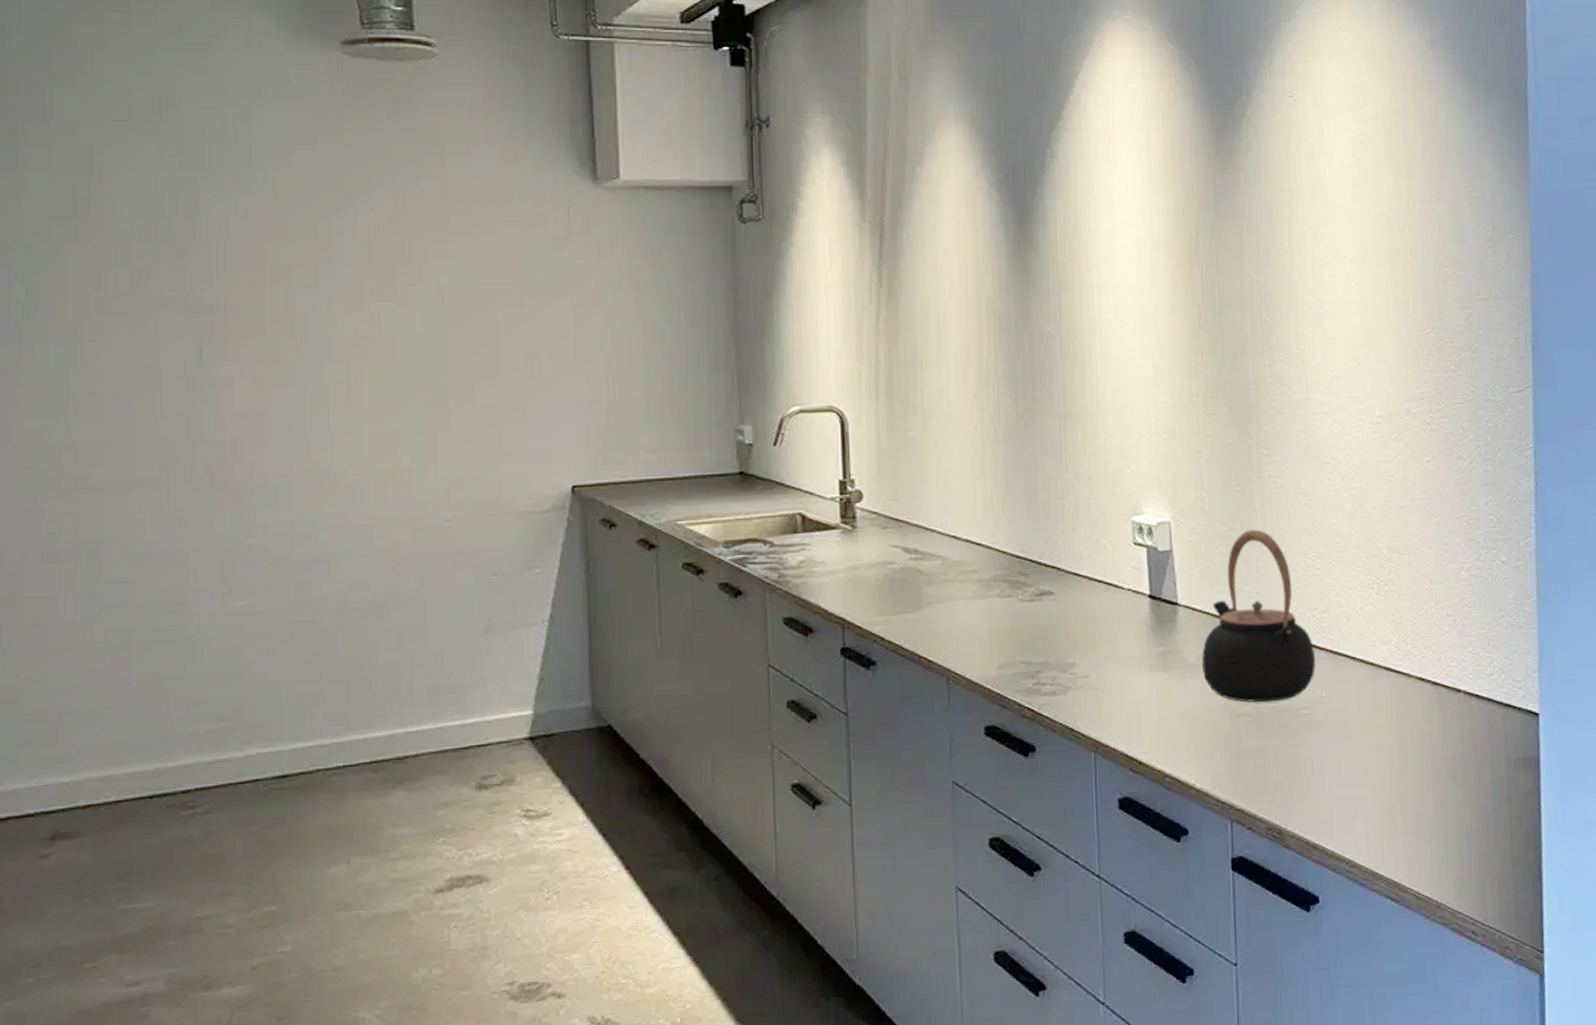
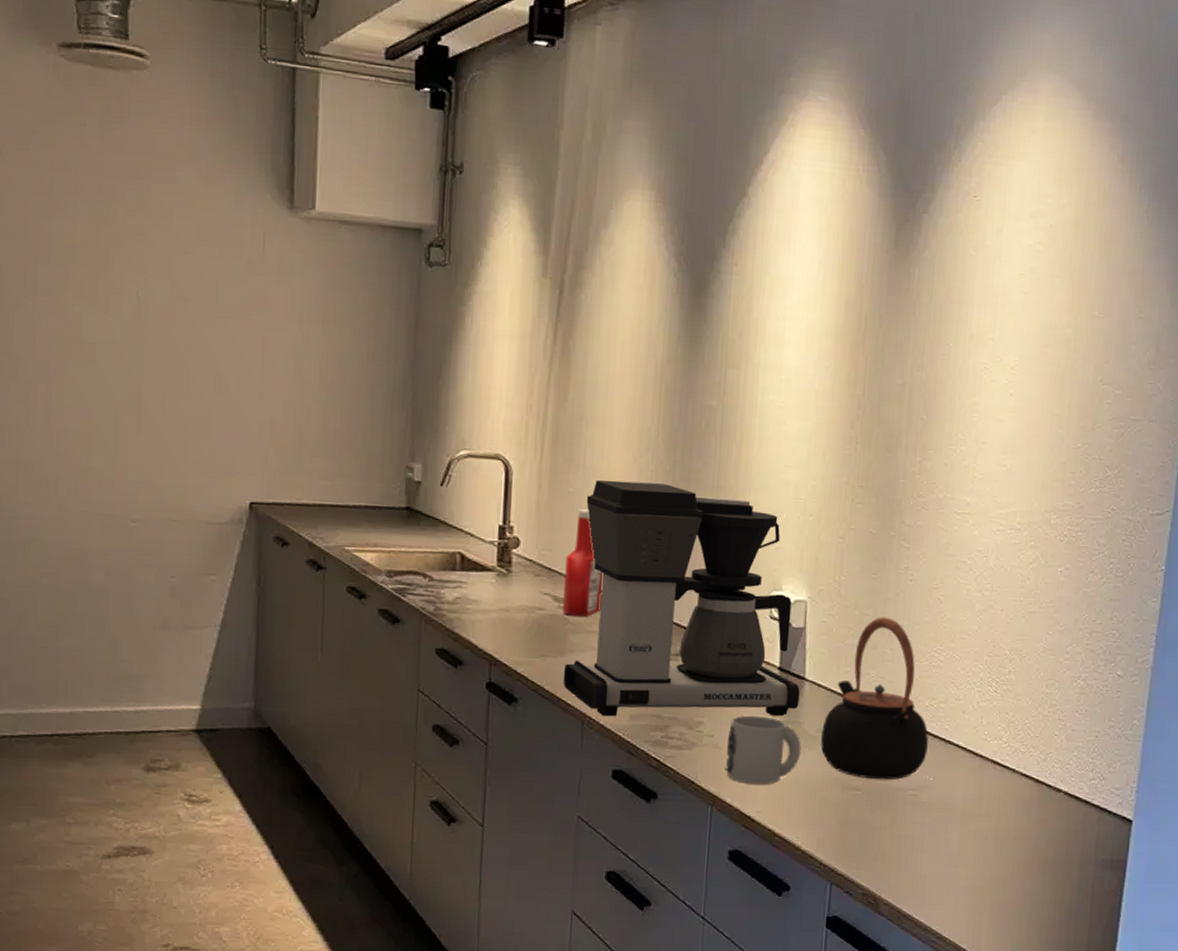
ketchup bottle: none [913,452,955,566] -> present [563,508,603,617]
coffee maker: none [921,417,1175,670] -> present [563,479,800,717]
mug: none [1104,649,1183,724] -> present [725,715,801,785]

